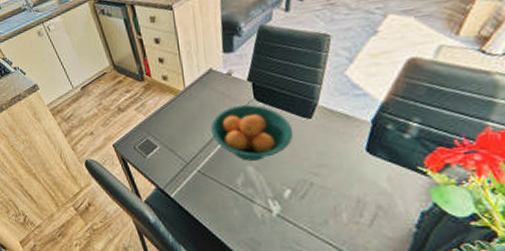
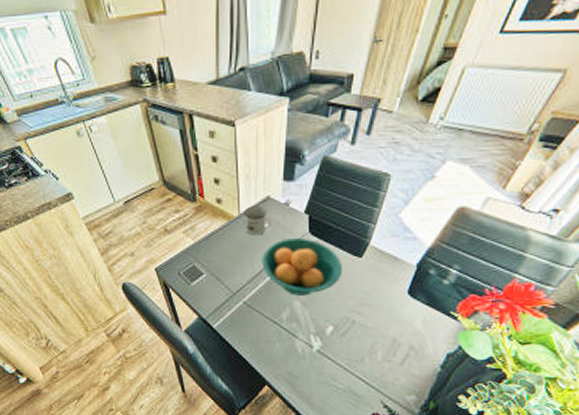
mug: none [189,78,217,107] -> present [244,206,272,236]

